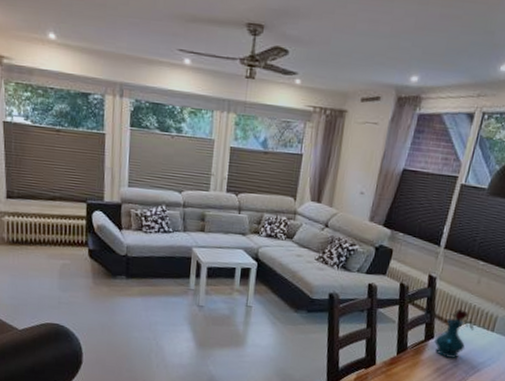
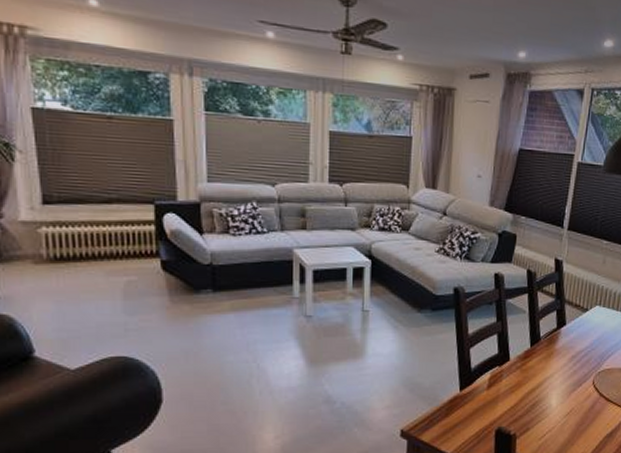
vase: present [434,308,475,359] -> none [567,291,605,345]

